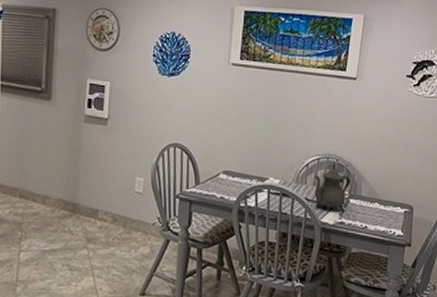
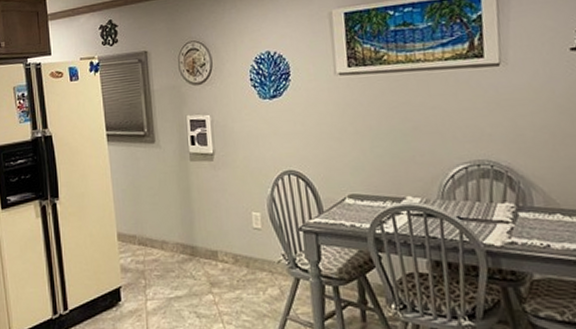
teapot: present [314,162,351,212] -> none [465,169,516,231]

